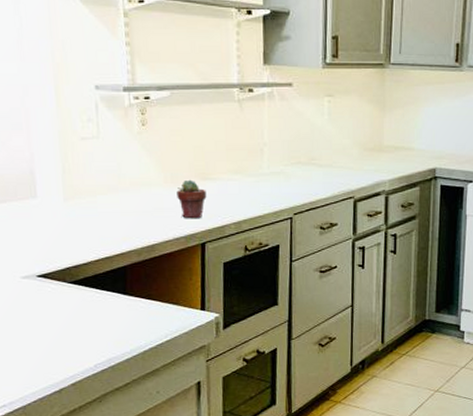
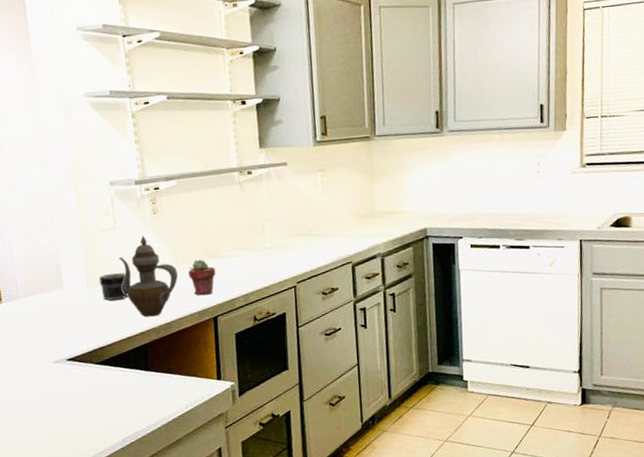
jar: none [77,187,110,216] -> present [98,273,130,301]
teapot: none [100,147,165,237] -> present [118,235,178,317]

